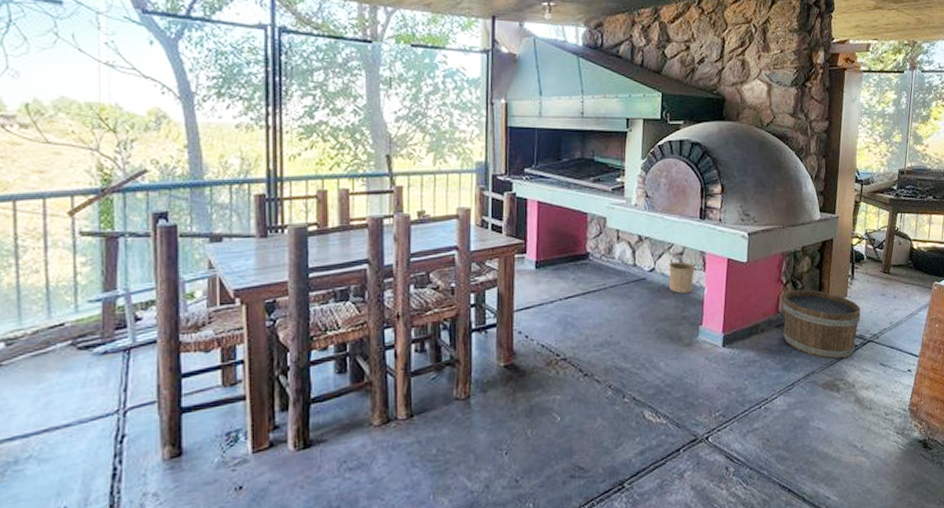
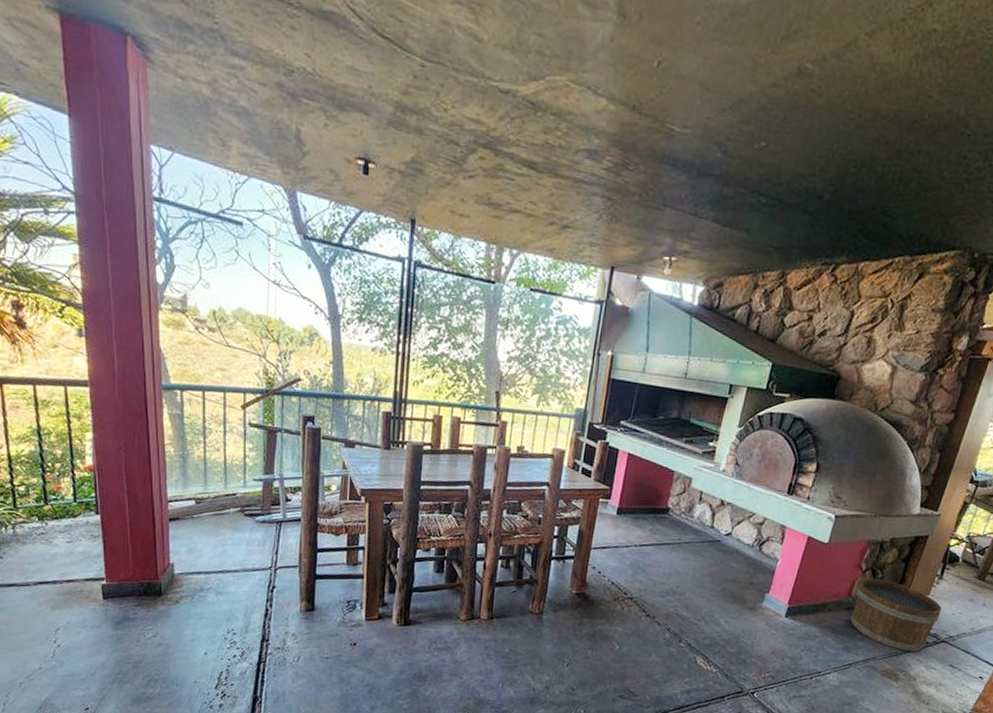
bucket: present [669,249,695,294] -> none [742,519,773,562]

